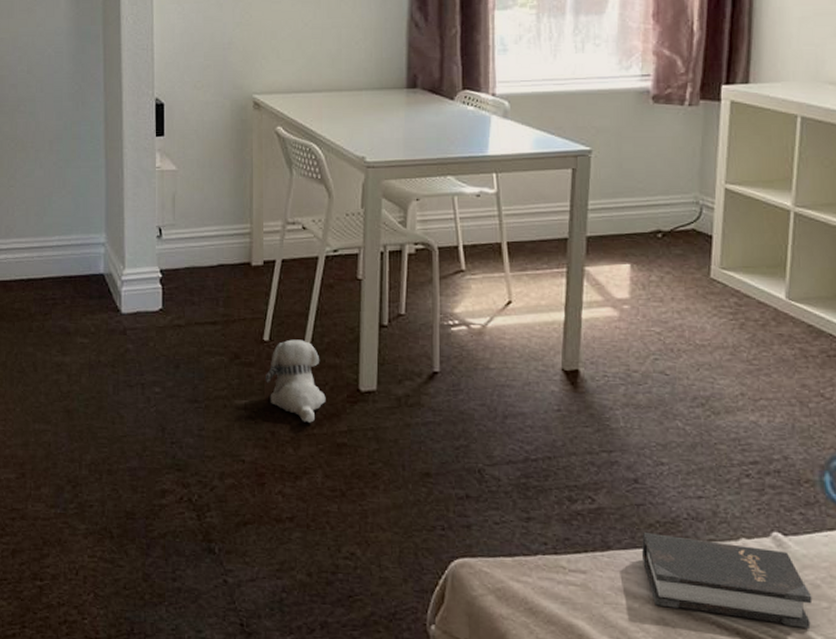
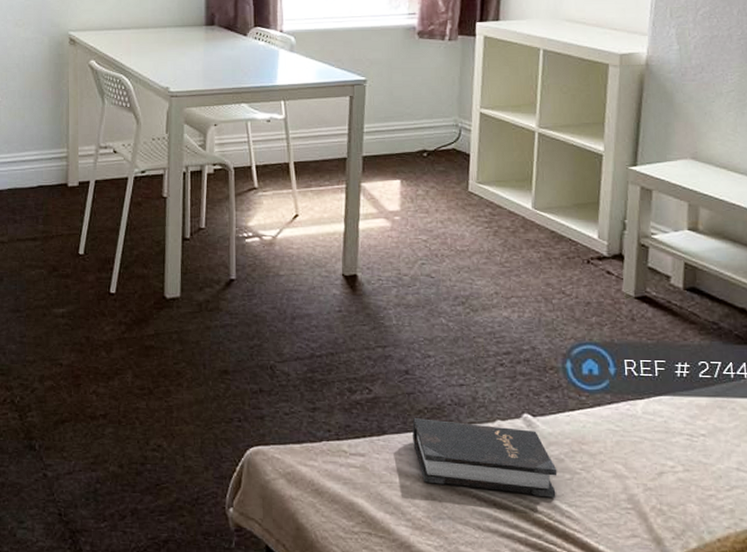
plush toy: present [266,339,326,423] -> none [81,252,135,328]

